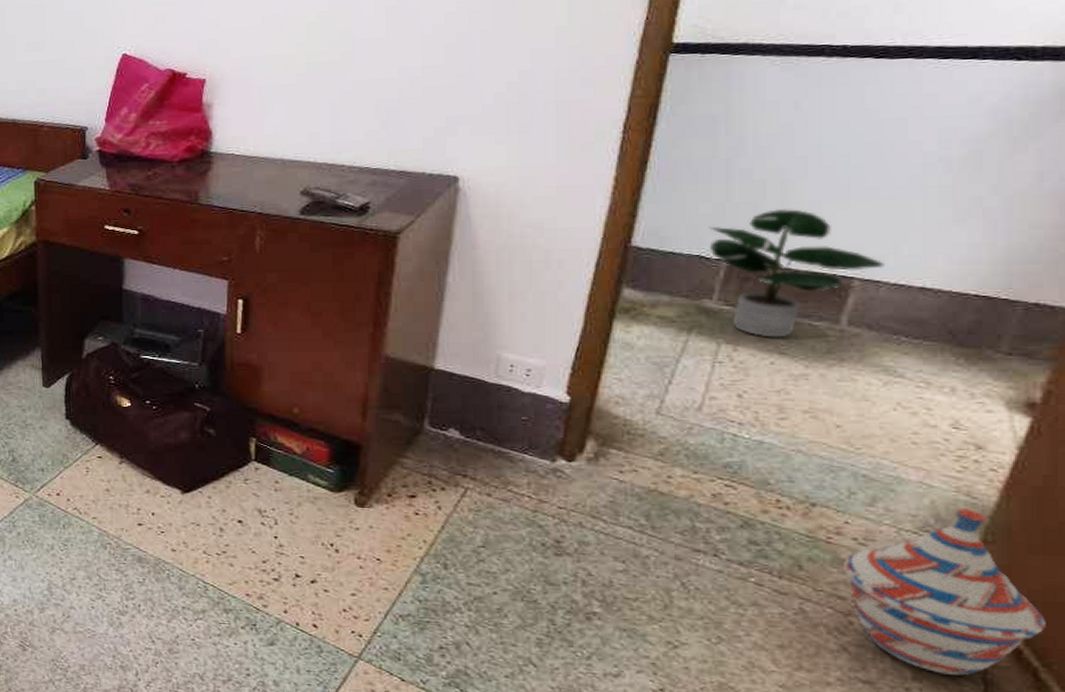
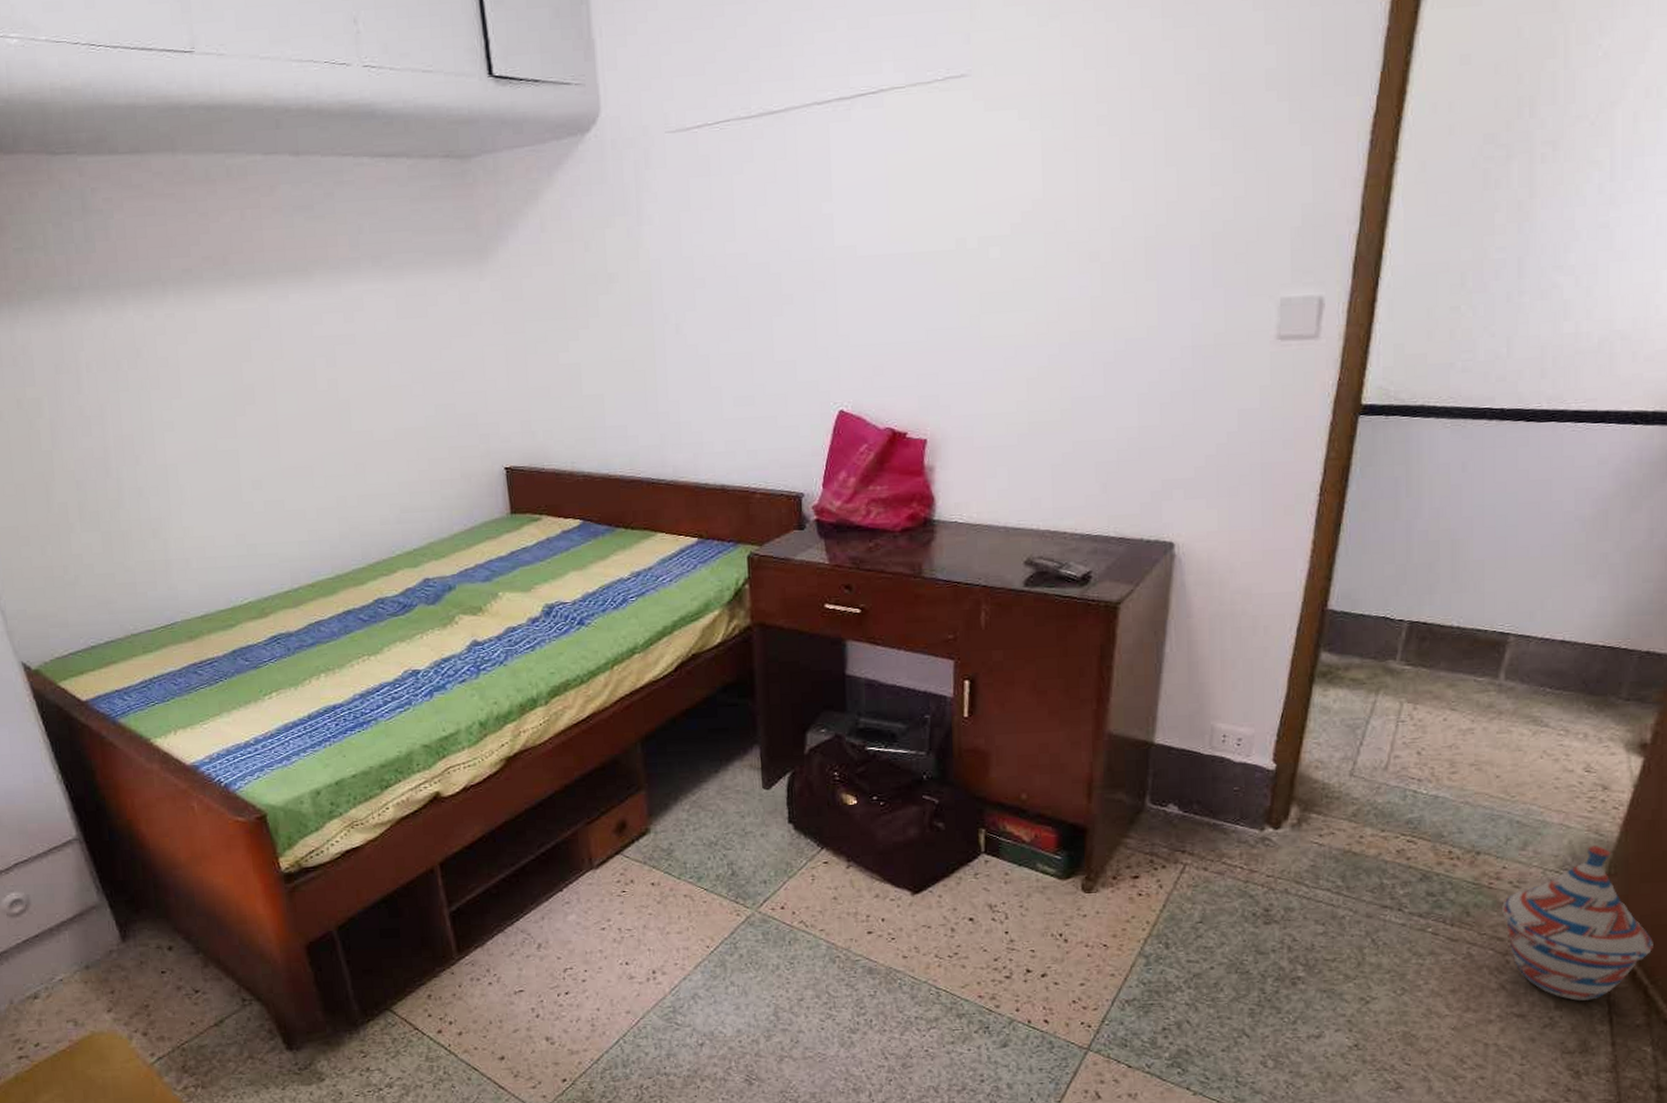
potted plant: present [709,209,885,338] -> none [1393,569,1534,695]

